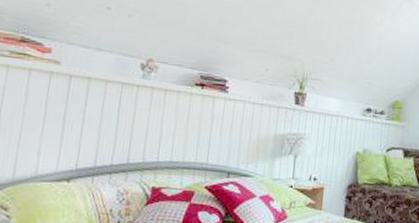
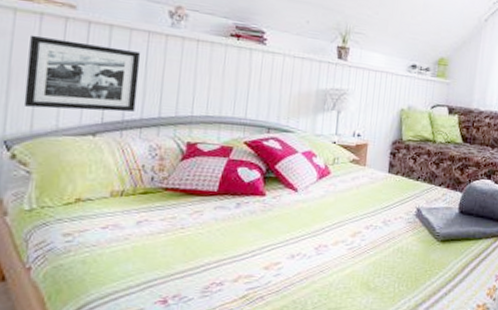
picture frame: none [9,89,114,159] -> present [23,35,141,112]

